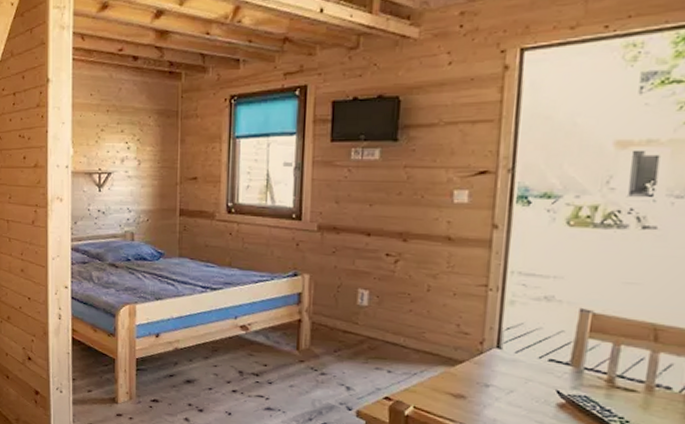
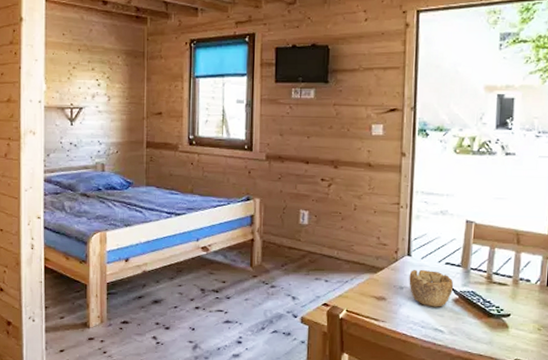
bowl: none [497,365,560,412] -> present [409,269,454,307]

